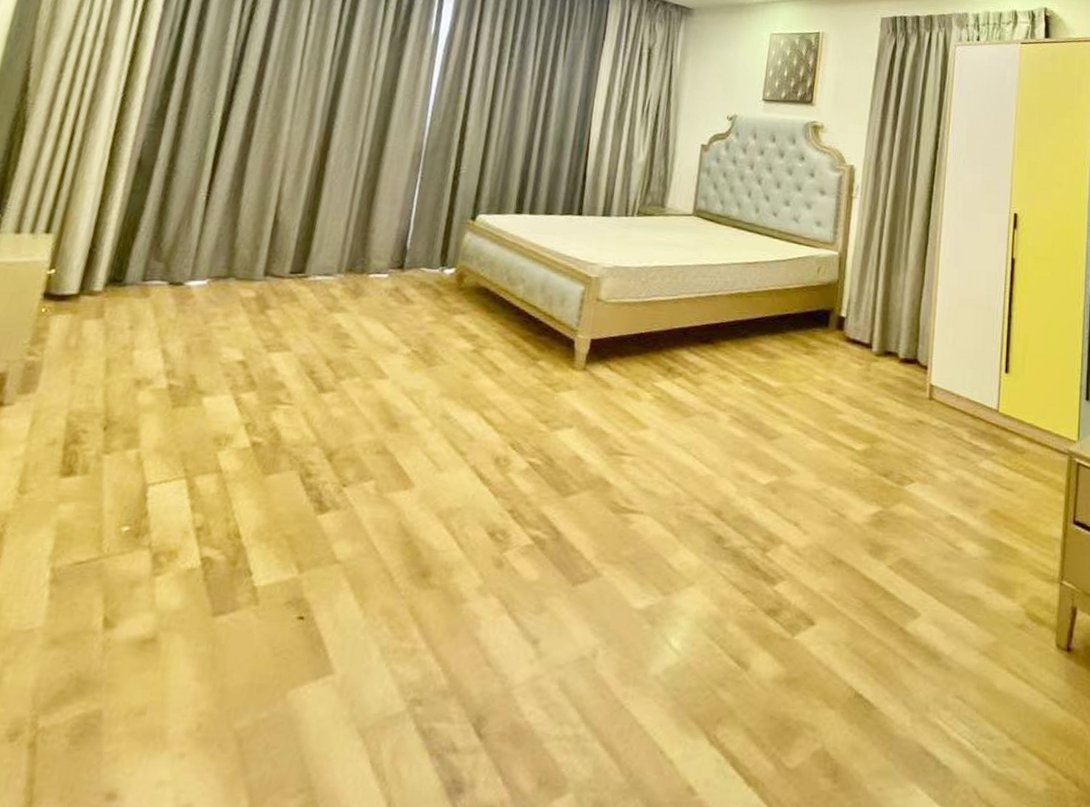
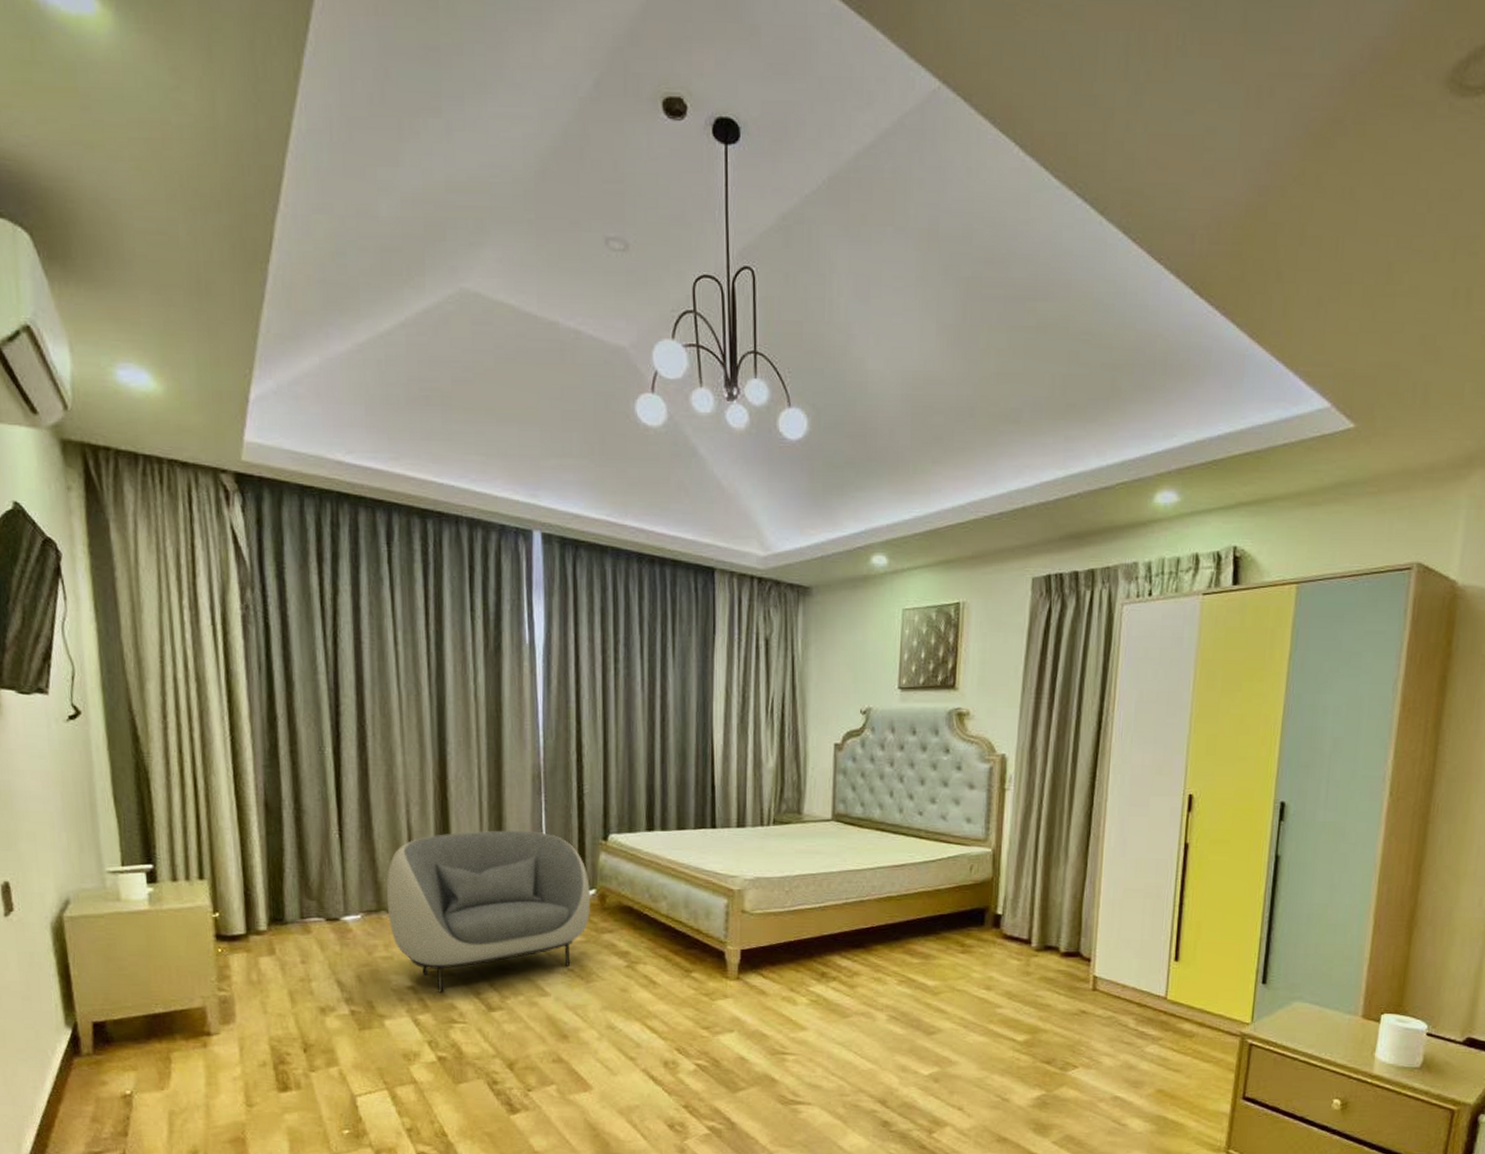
armchair: none [235,203,450,369] -> present [386,830,590,993]

